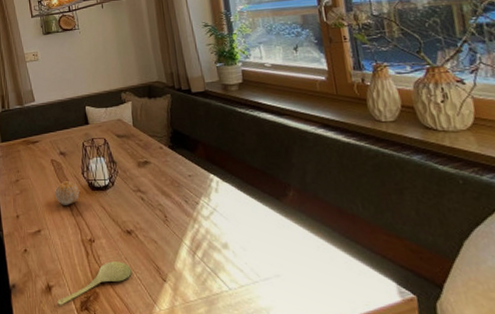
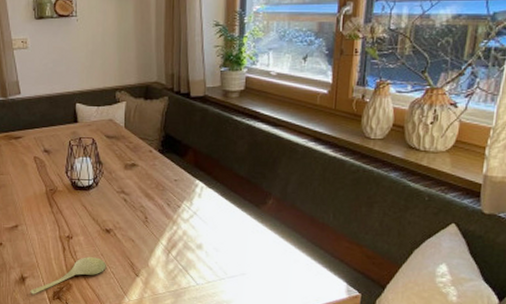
fruit: present [54,181,80,205] -> none [35,179,61,203]

